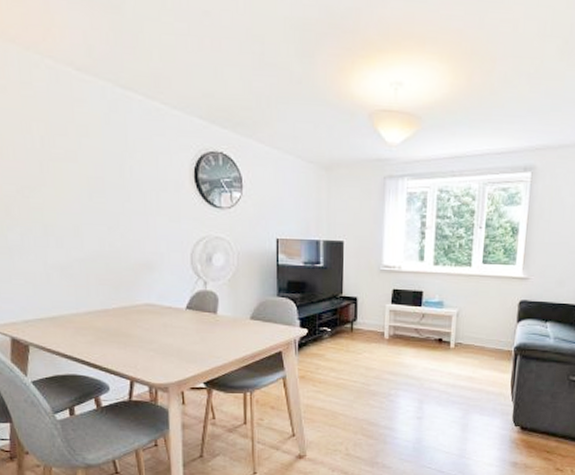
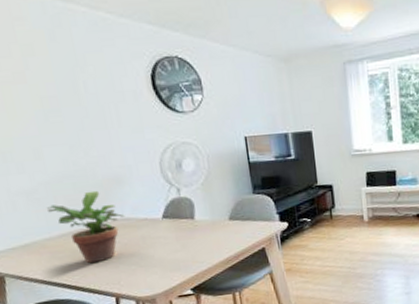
potted plant: none [79,273,151,344] -> present [47,190,125,264]

